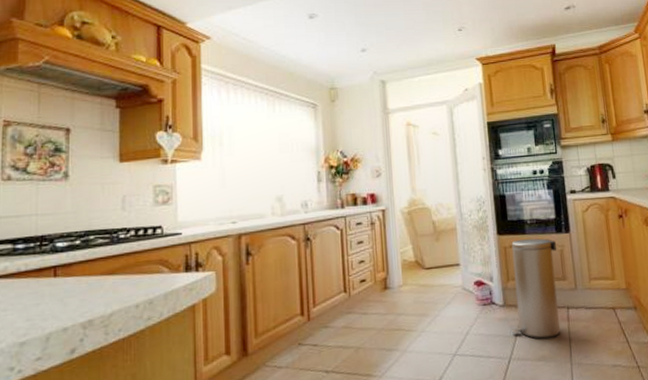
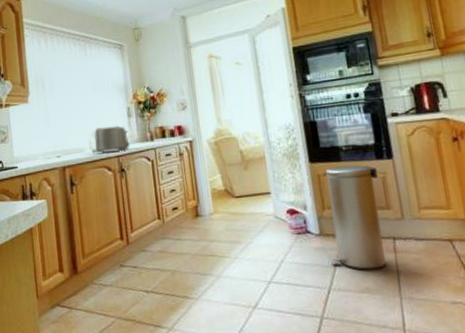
toaster: none [274,190,318,220] -> present [91,125,130,154]

